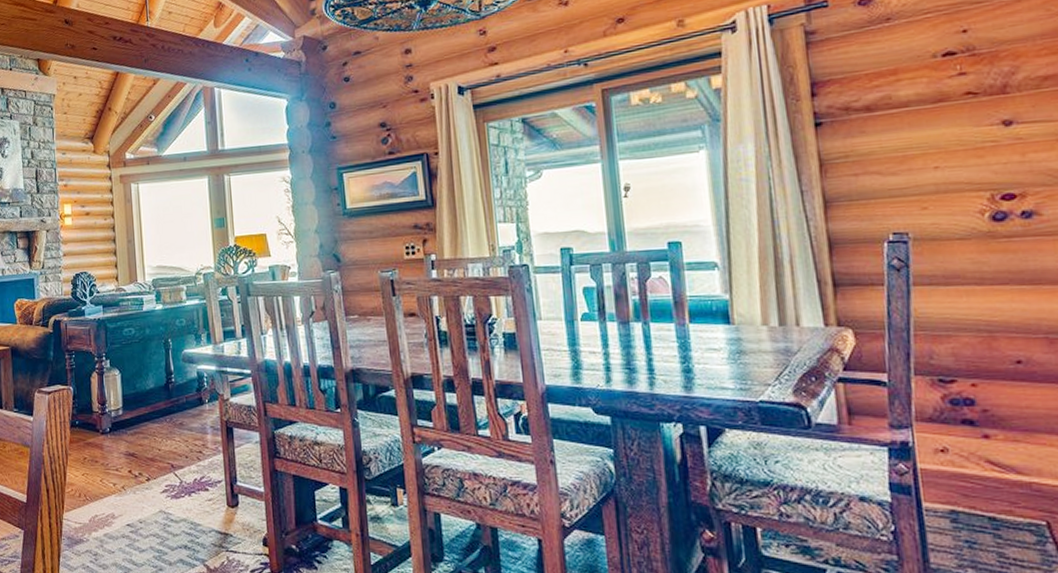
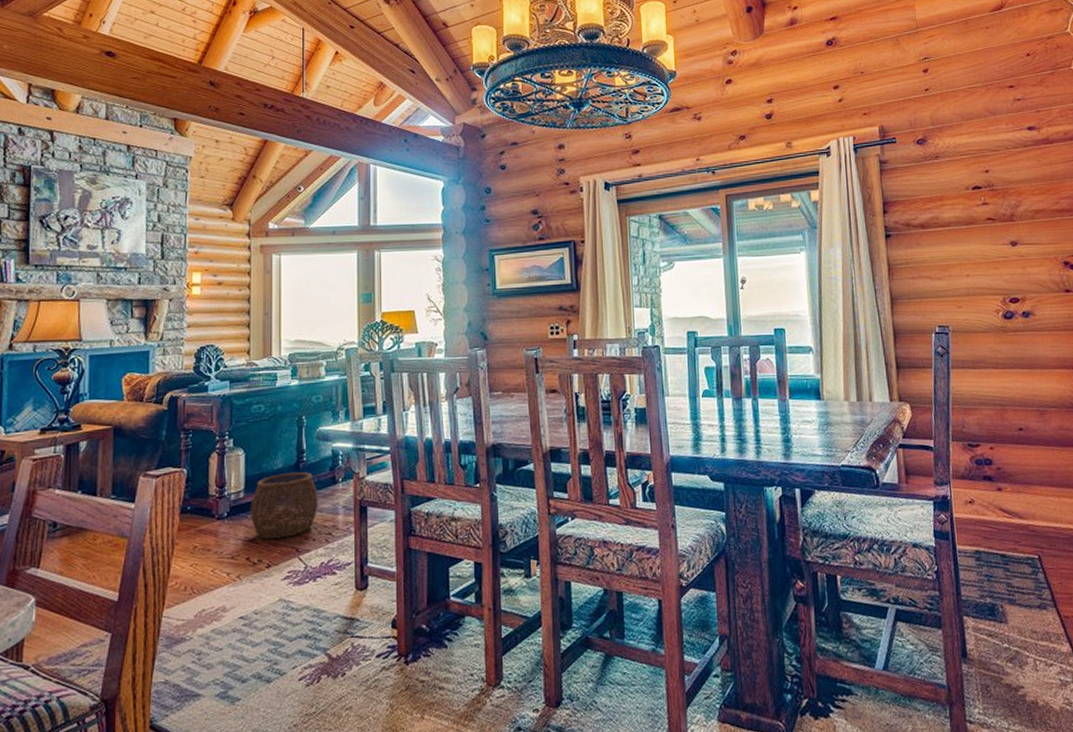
woven basket: none [128,393,189,455] -> present [250,472,319,540]

